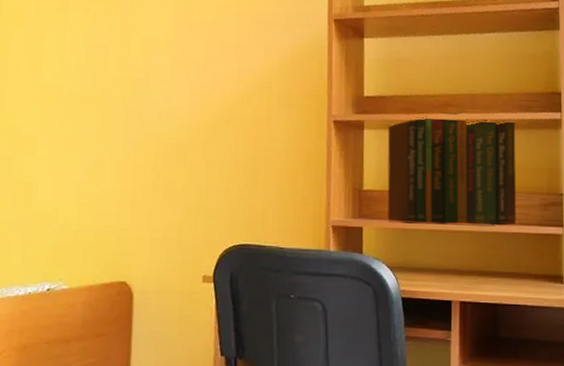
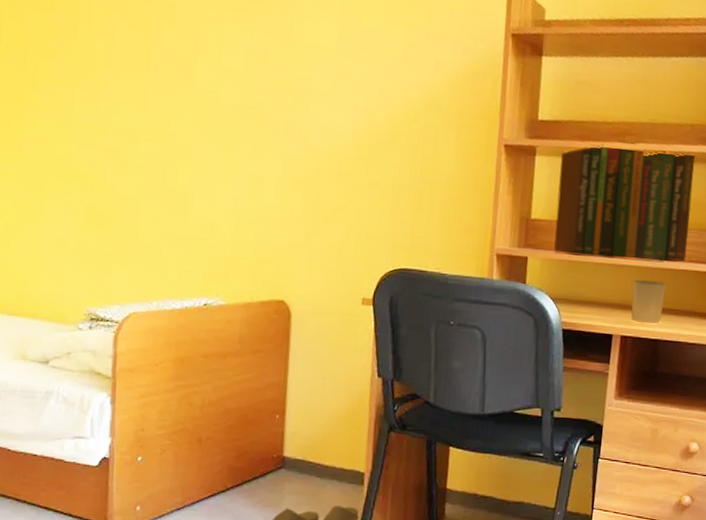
mug: none [465,245,500,289] -> present [631,279,666,324]

